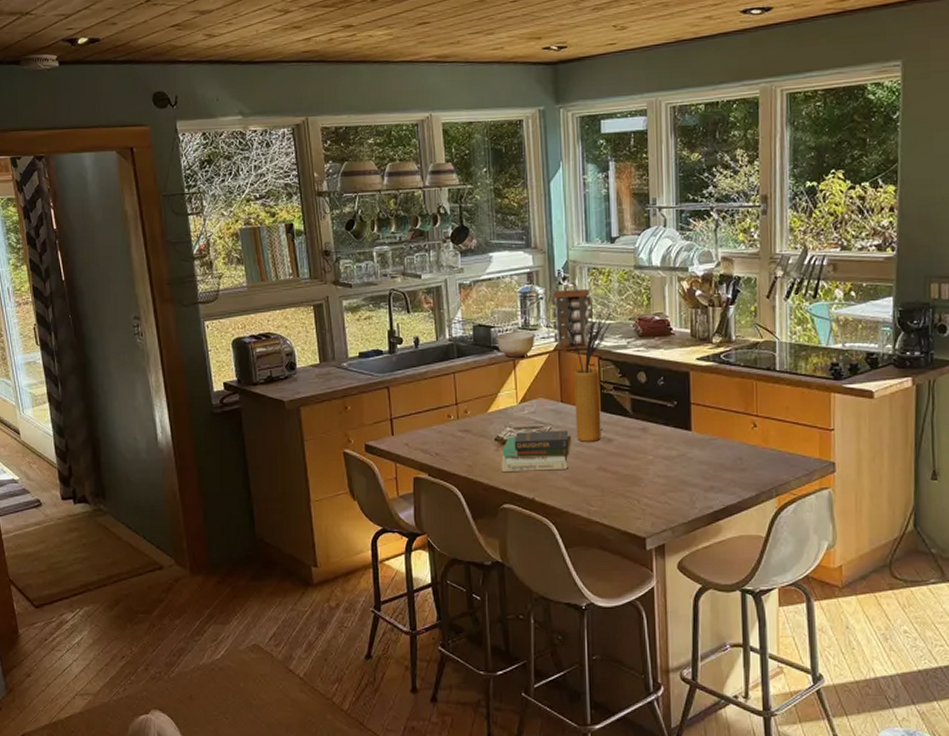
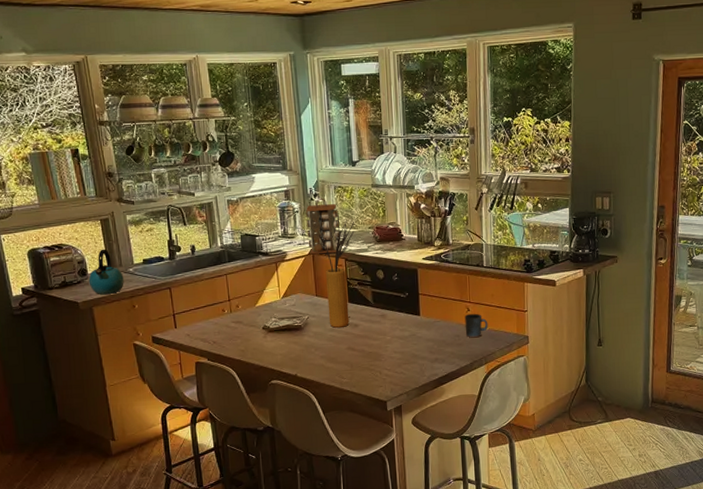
kettle: none [297,339,337,392] -> present [88,249,124,294]
bowl: present [495,331,536,358] -> none [260,239,293,261]
books: present [501,430,572,473] -> none [268,318,326,355]
mug: none [749,430,781,462] -> present [464,313,488,338]

